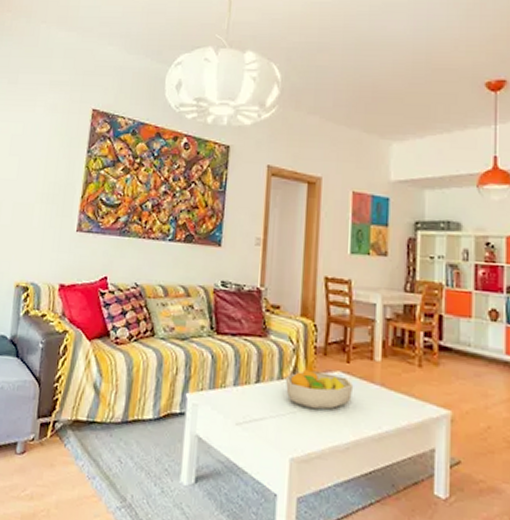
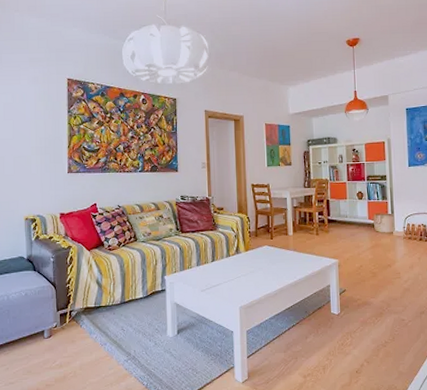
fruit bowl: present [285,369,354,410] -> none [231,247,277,273]

